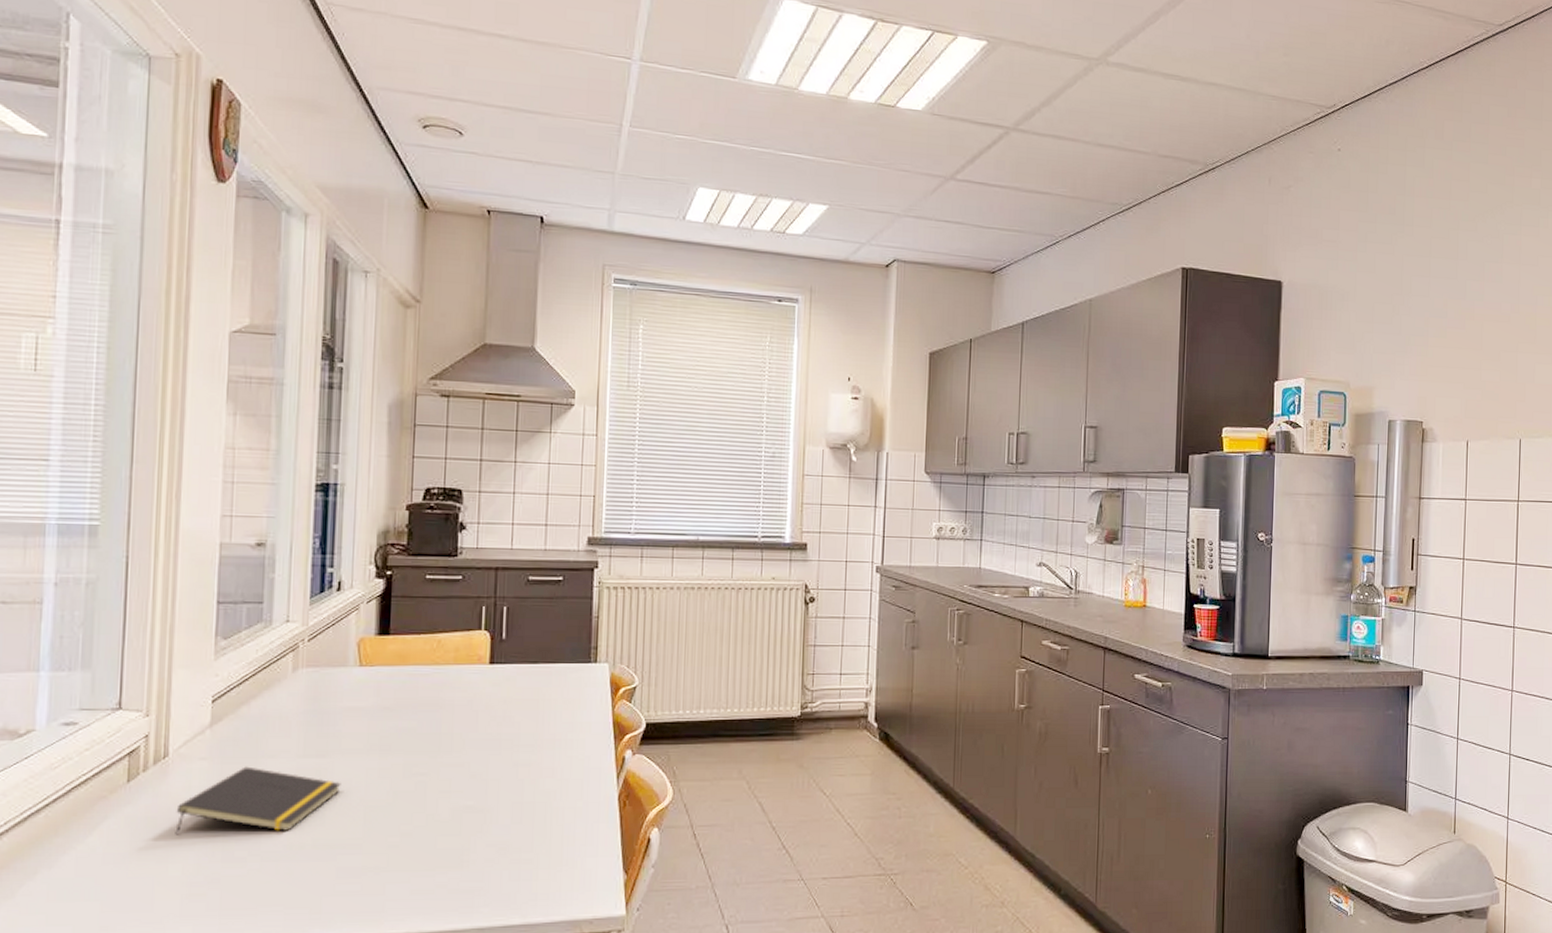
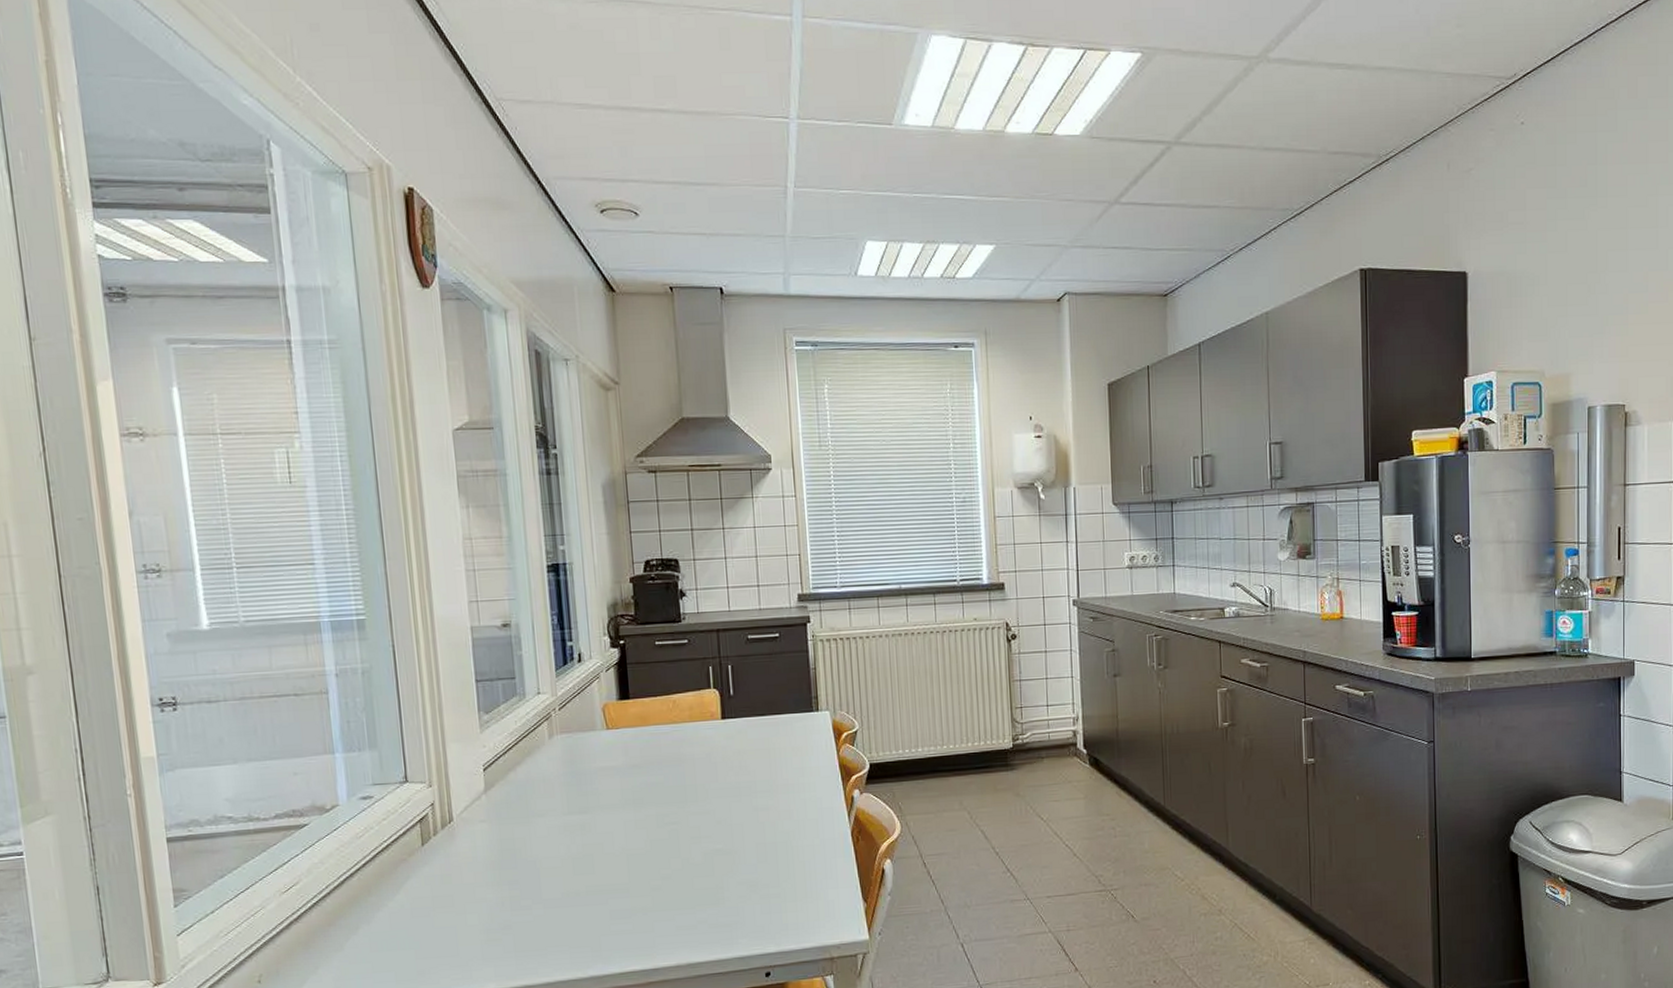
notepad: present [175,766,341,835] -> none [466,825,604,890]

